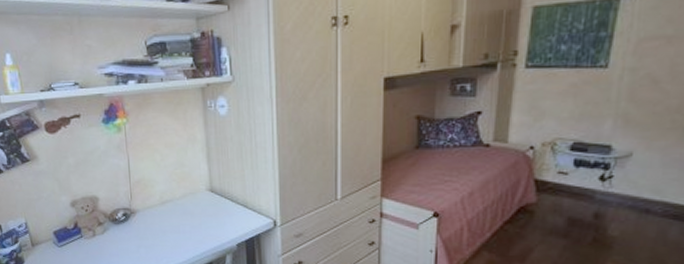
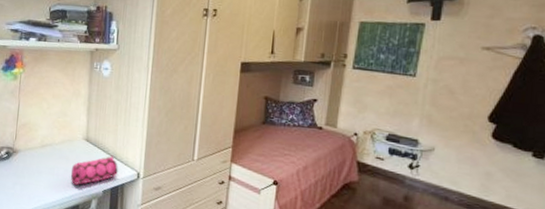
pencil case: none [198,204,251,241] -> present [70,155,118,185]

